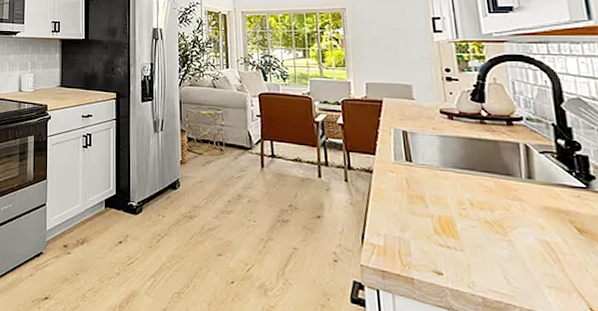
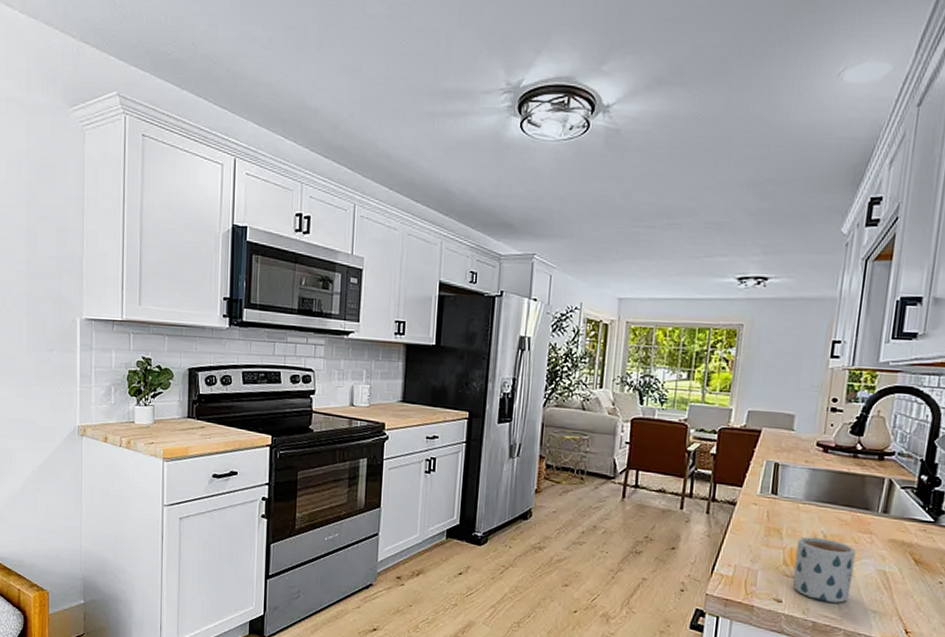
mug: none [444,204,516,277] -> present [792,536,856,603]

